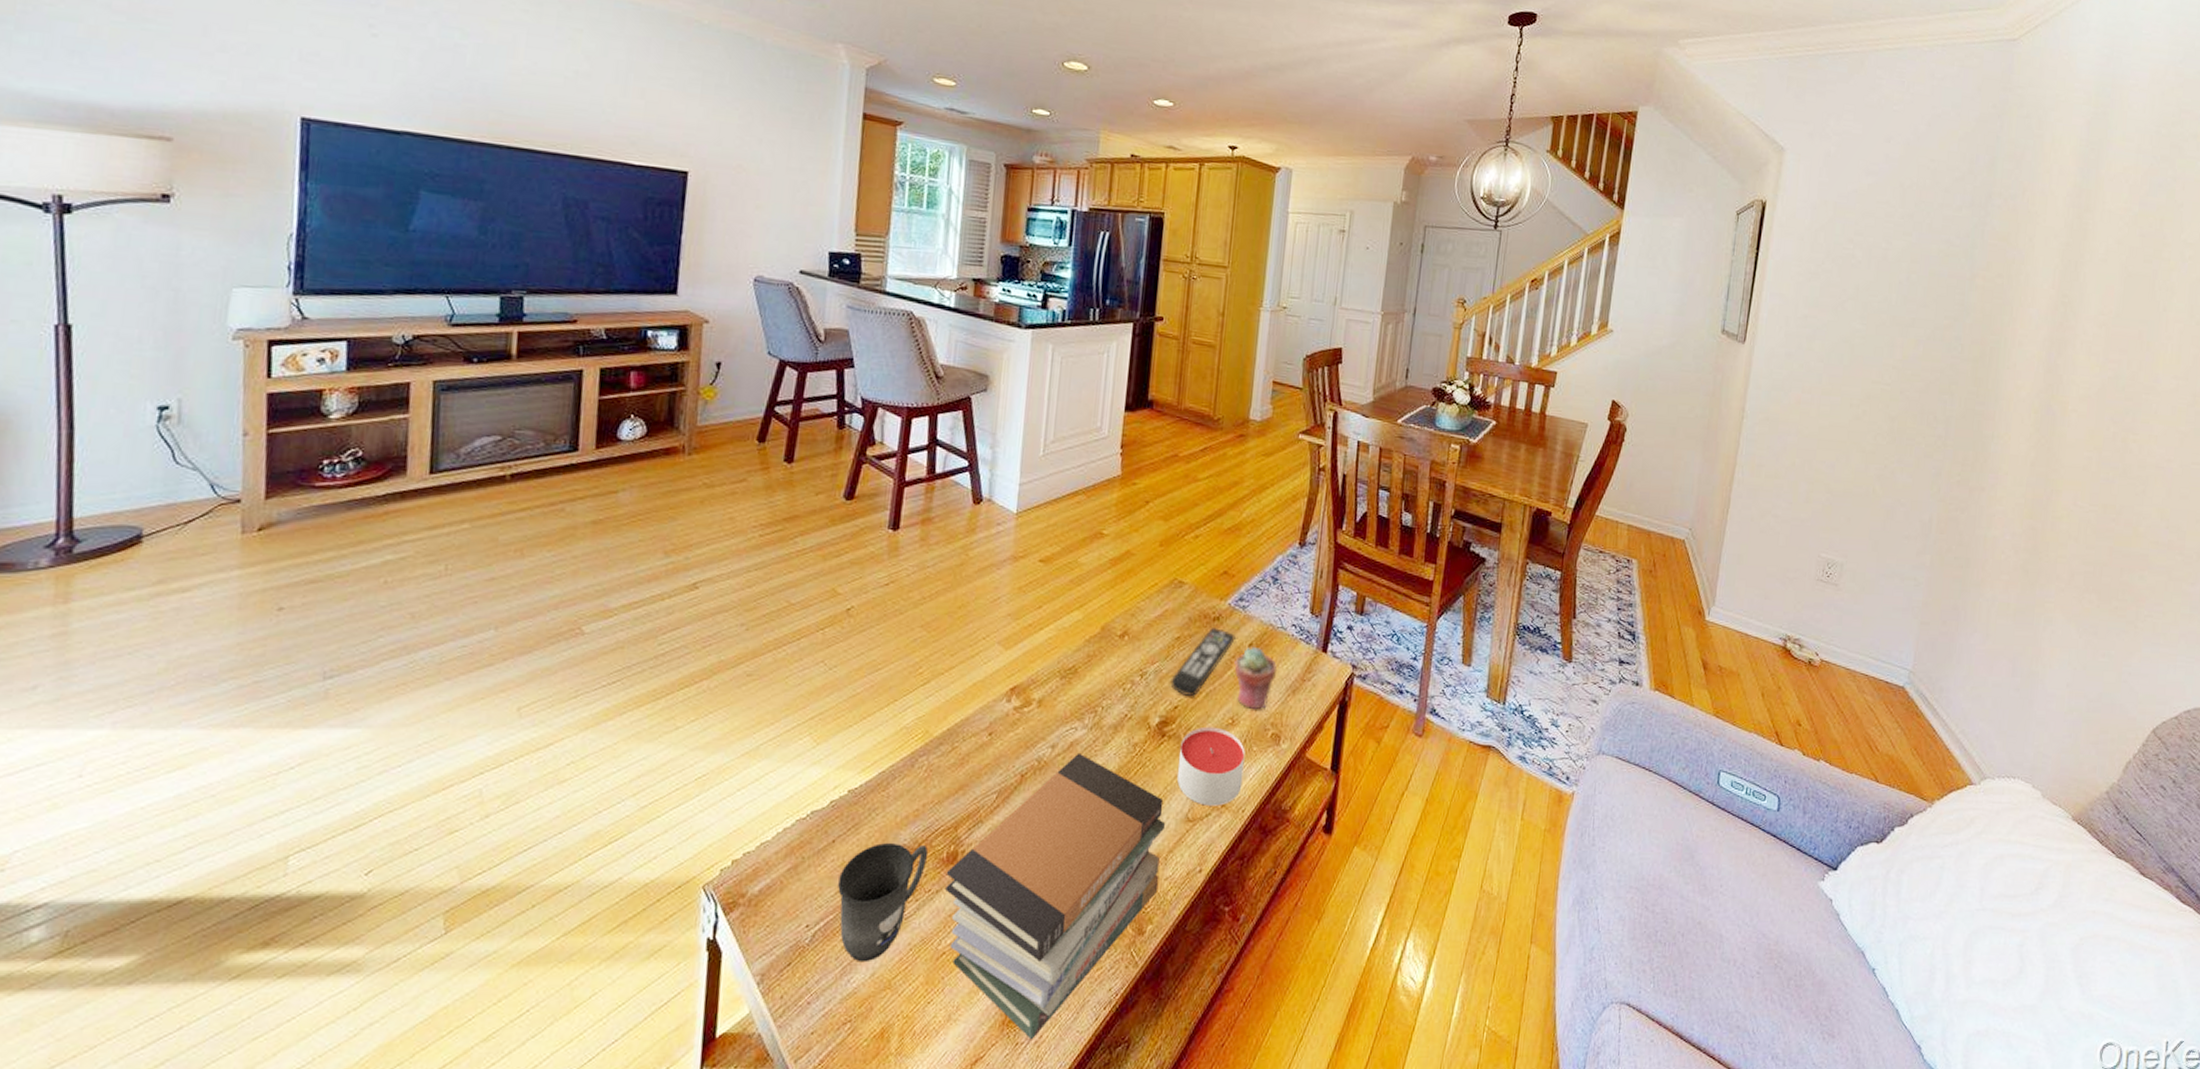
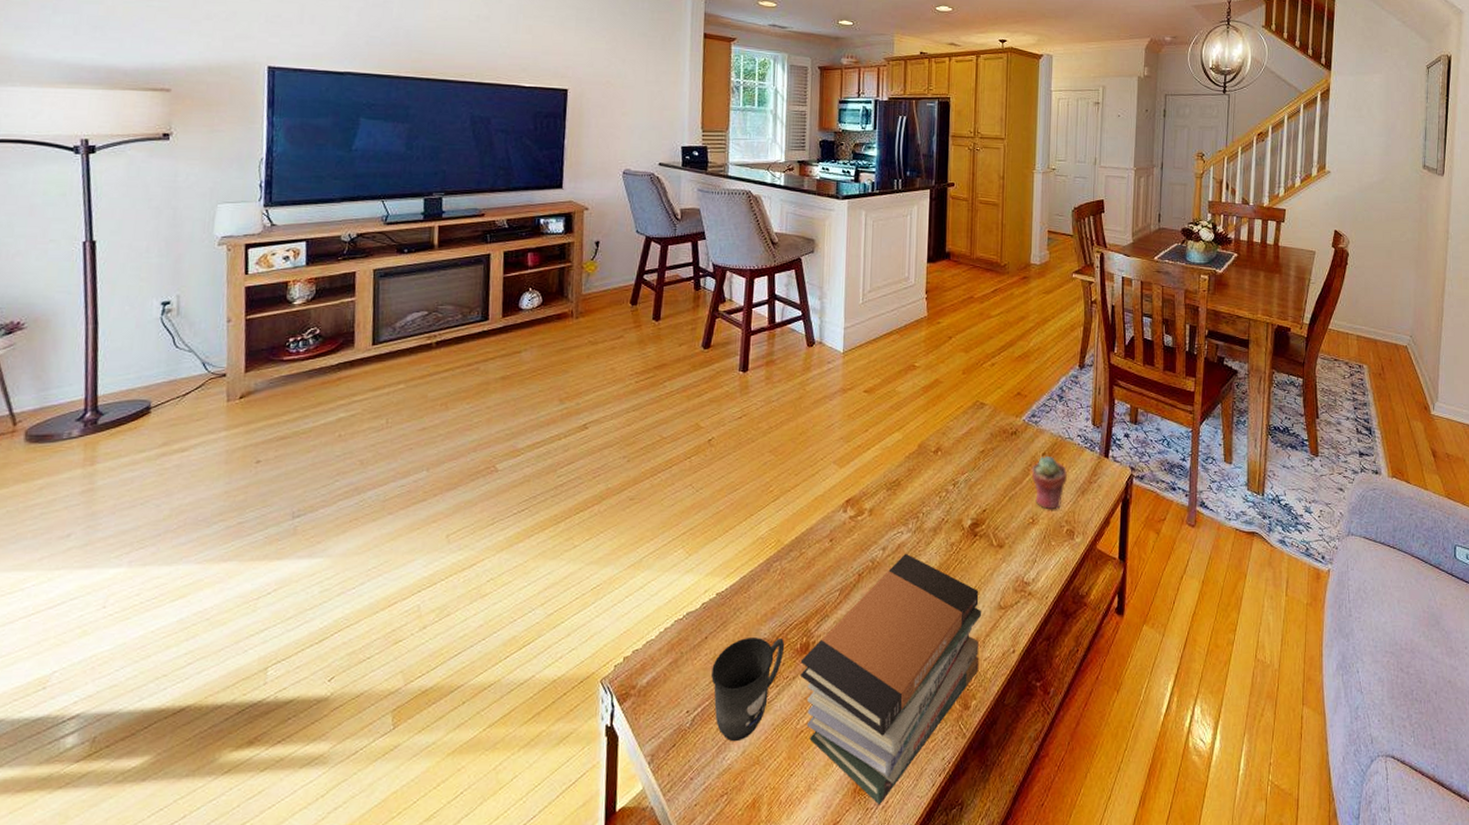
remote control: present [1169,628,1236,697] -> none [977,441,1031,501]
candle: present [1176,726,1245,806] -> none [989,526,1045,595]

